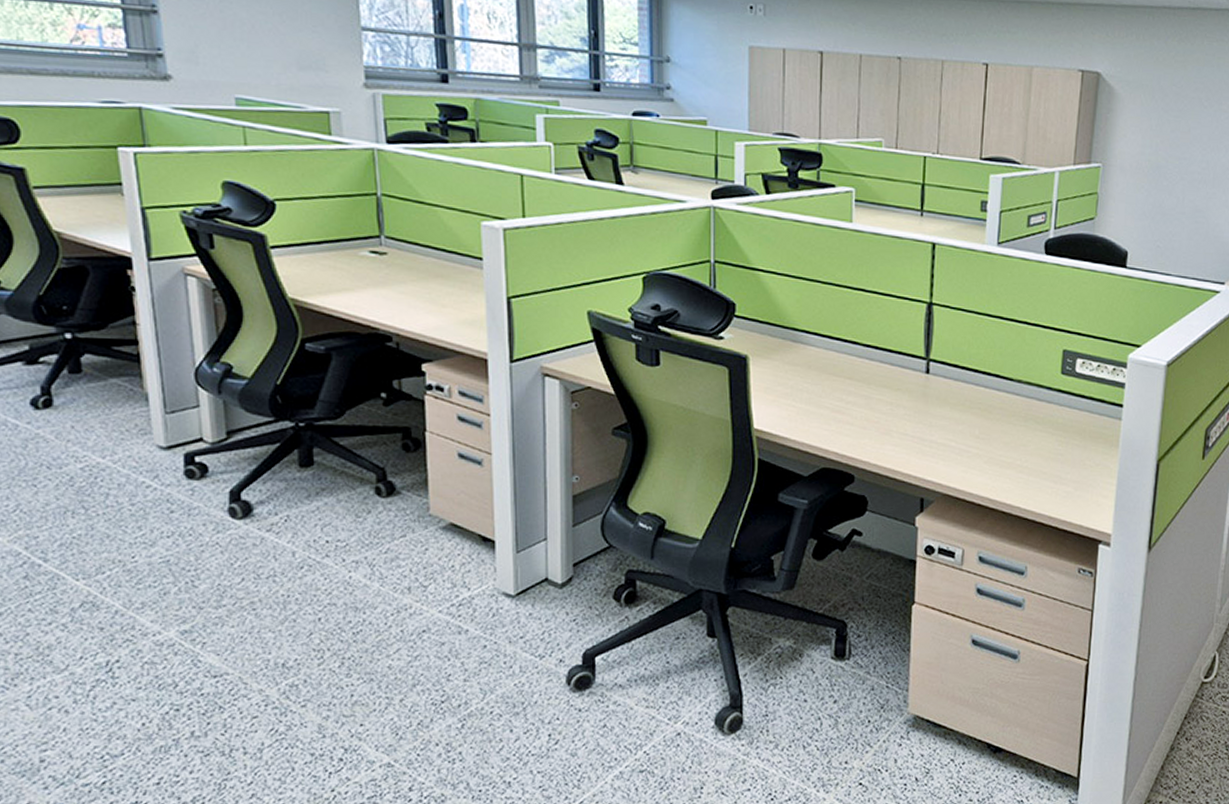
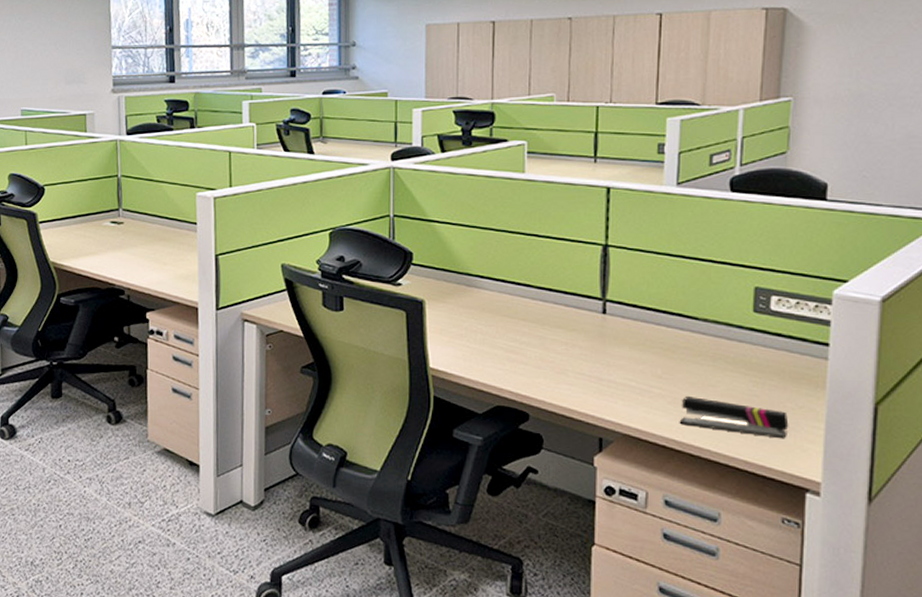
stapler: none [993,456,1087,495] -> present [679,397,789,439]

